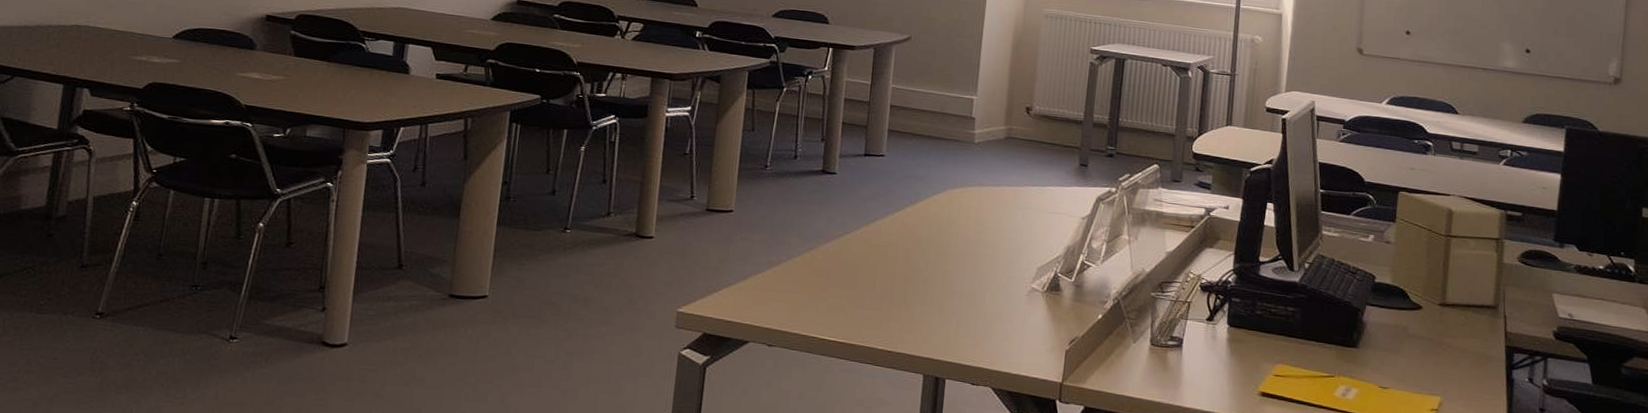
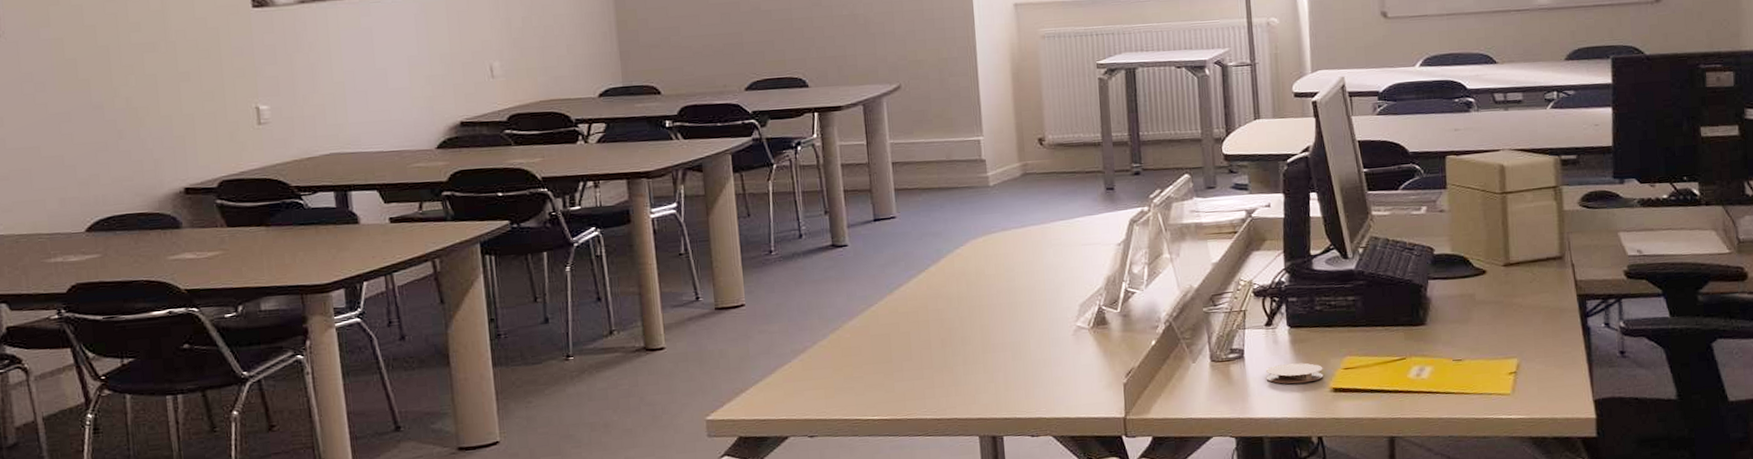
coaster: none [1199,360,1255,383] -> present [1266,363,1324,384]

